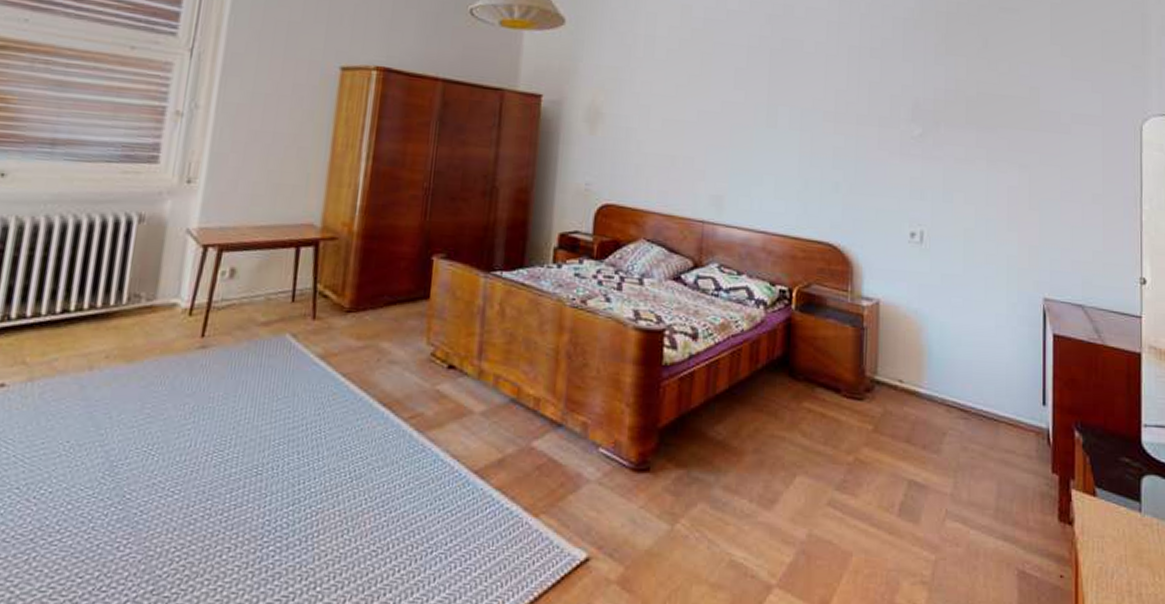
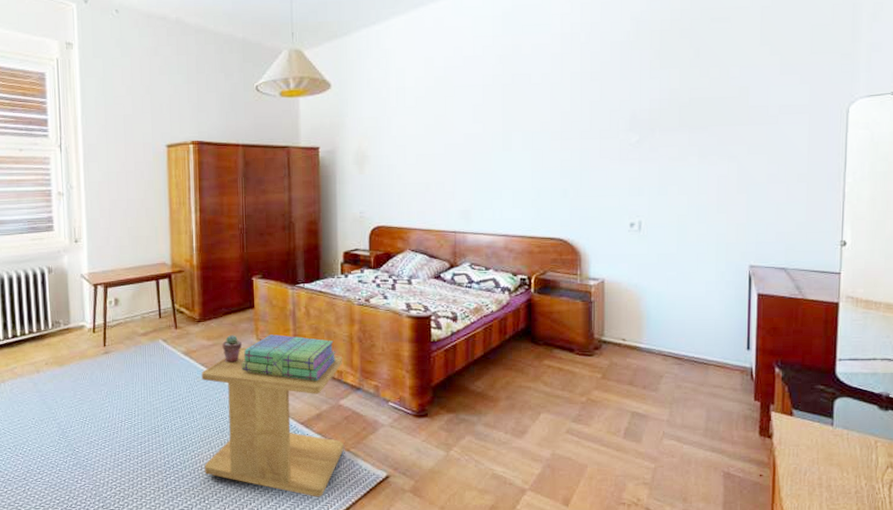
side table: none [322,354,542,588] -> present [201,347,344,497]
potted succulent: none [376,334,406,375] -> present [222,334,243,363]
stack of books: none [399,338,535,410] -> present [241,334,336,381]

